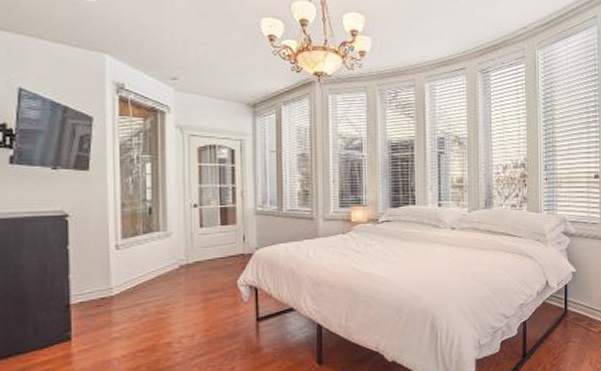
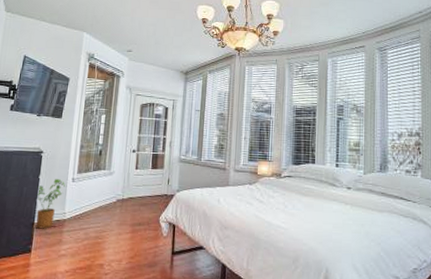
house plant: none [67,248,108,311] -> present [35,179,66,229]

